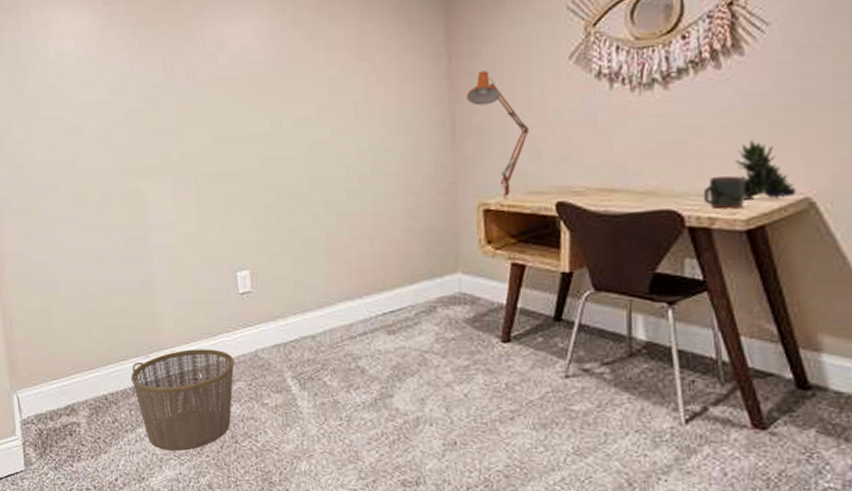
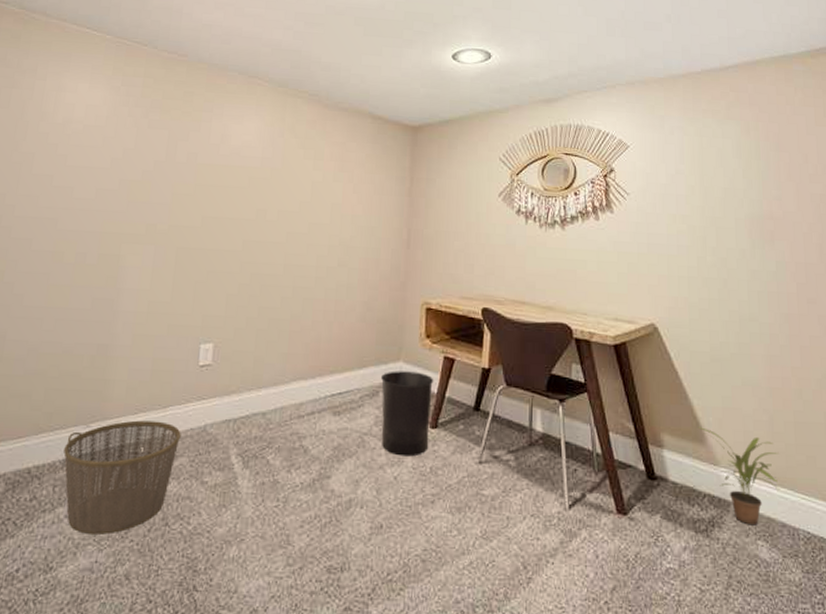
waste bin: none [436,282,502,373] -> present [380,371,434,457]
desk lamp: present [467,70,529,199] -> none [422,195,466,301]
mug: present [703,176,746,209] -> none [586,301,614,327]
succulent plant: present [735,140,796,200] -> none [607,276,646,322]

